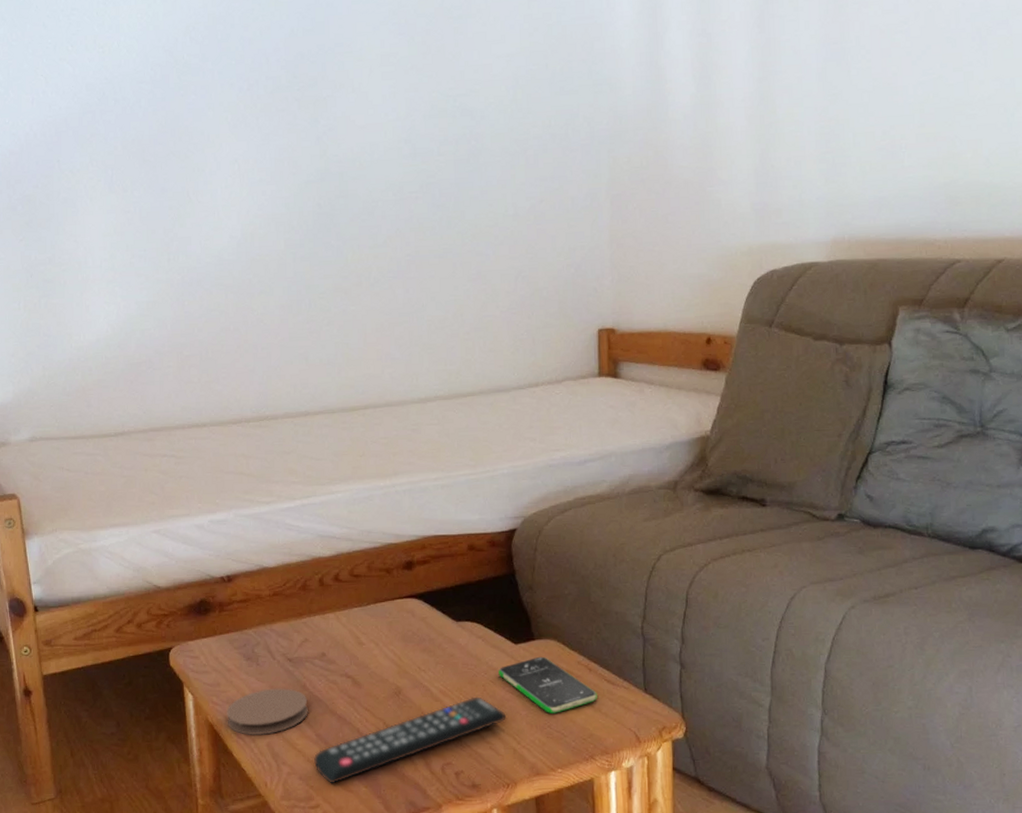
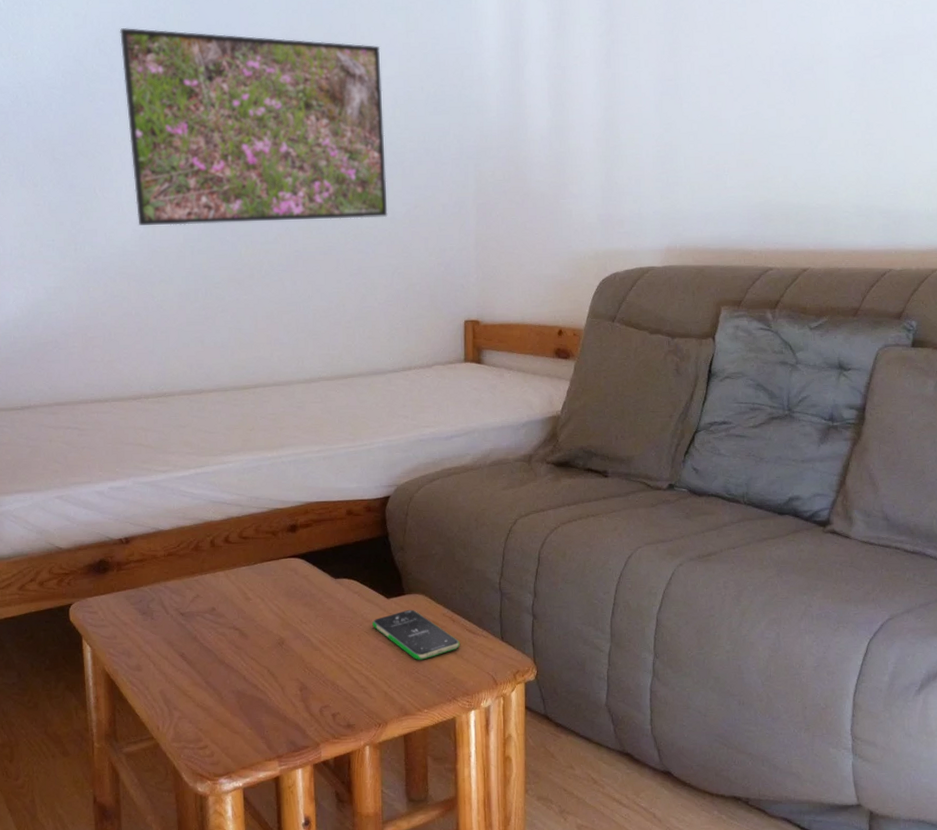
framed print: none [211,12,510,231] -> present [119,28,388,226]
coaster: present [226,688,308,736] -> none [122,640,198,684]
remote control: present [313,696,506,784] -> none [202,645,379,727]

